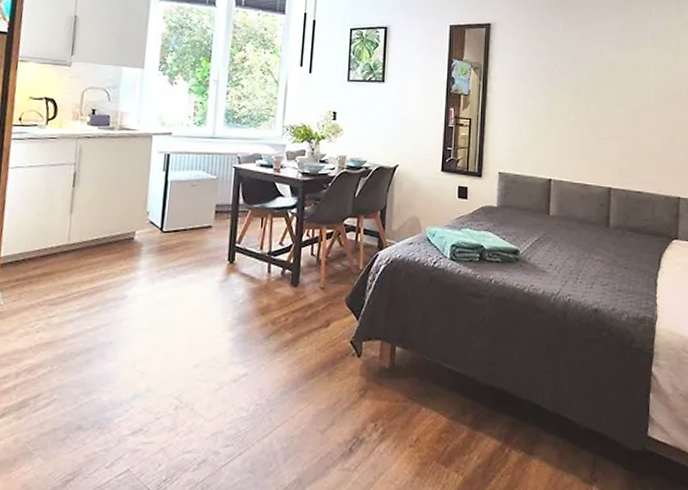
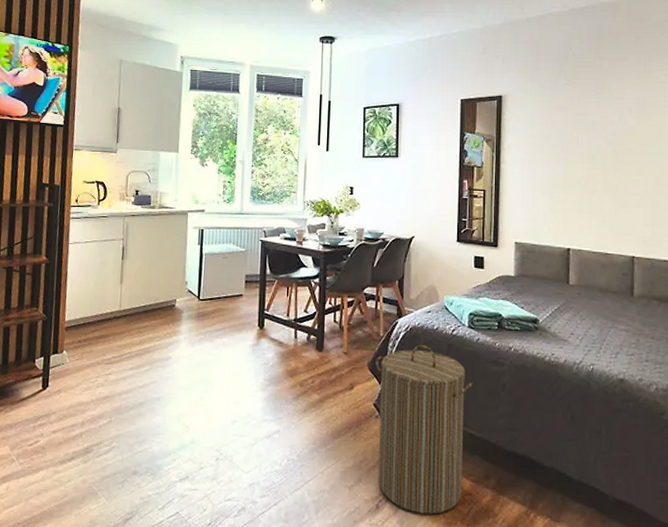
laundry hamper: none [352,278,453,455] -> present [376,345,473,515]

